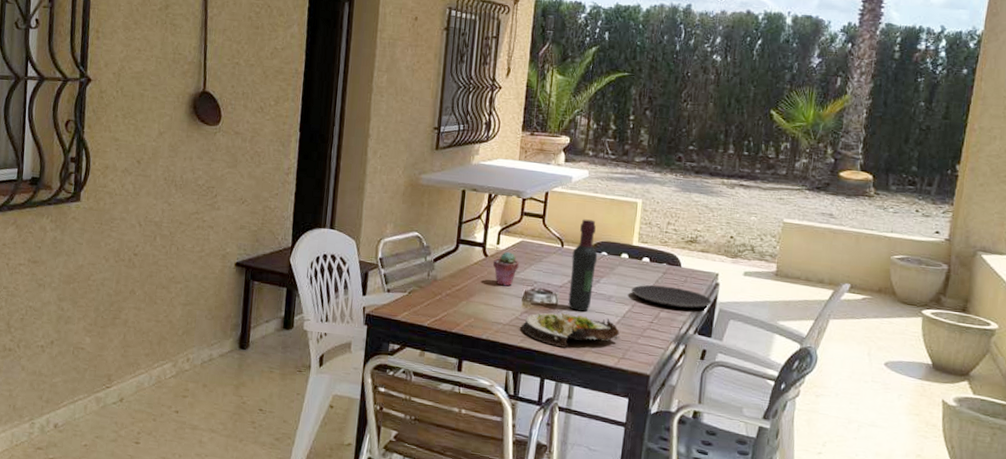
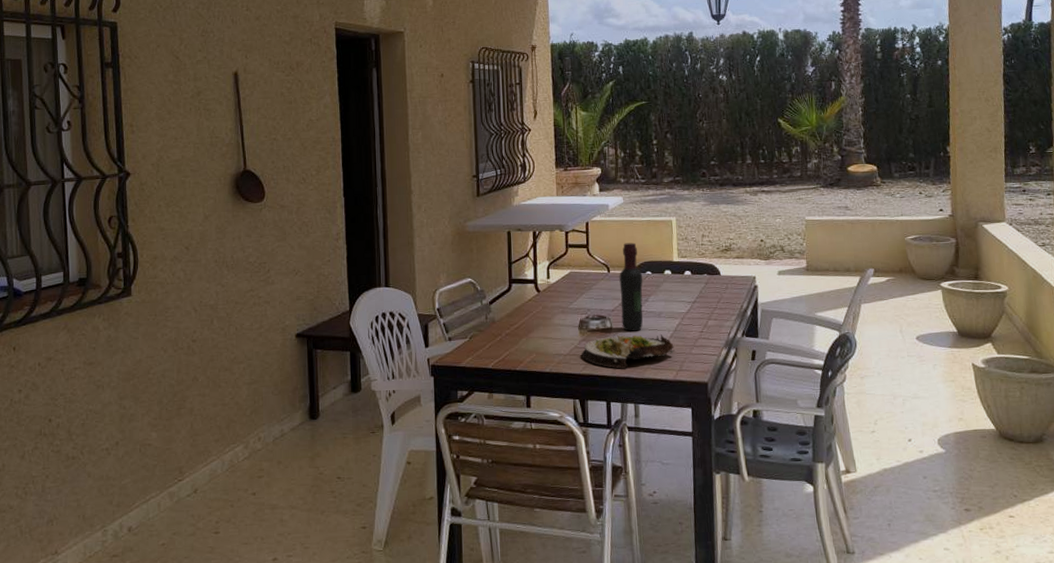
potted succulent: present [493,251,519,287] -> none [546,284,571,318]
plate: present [631,284,712,309] -> none [679,295,754,314]

